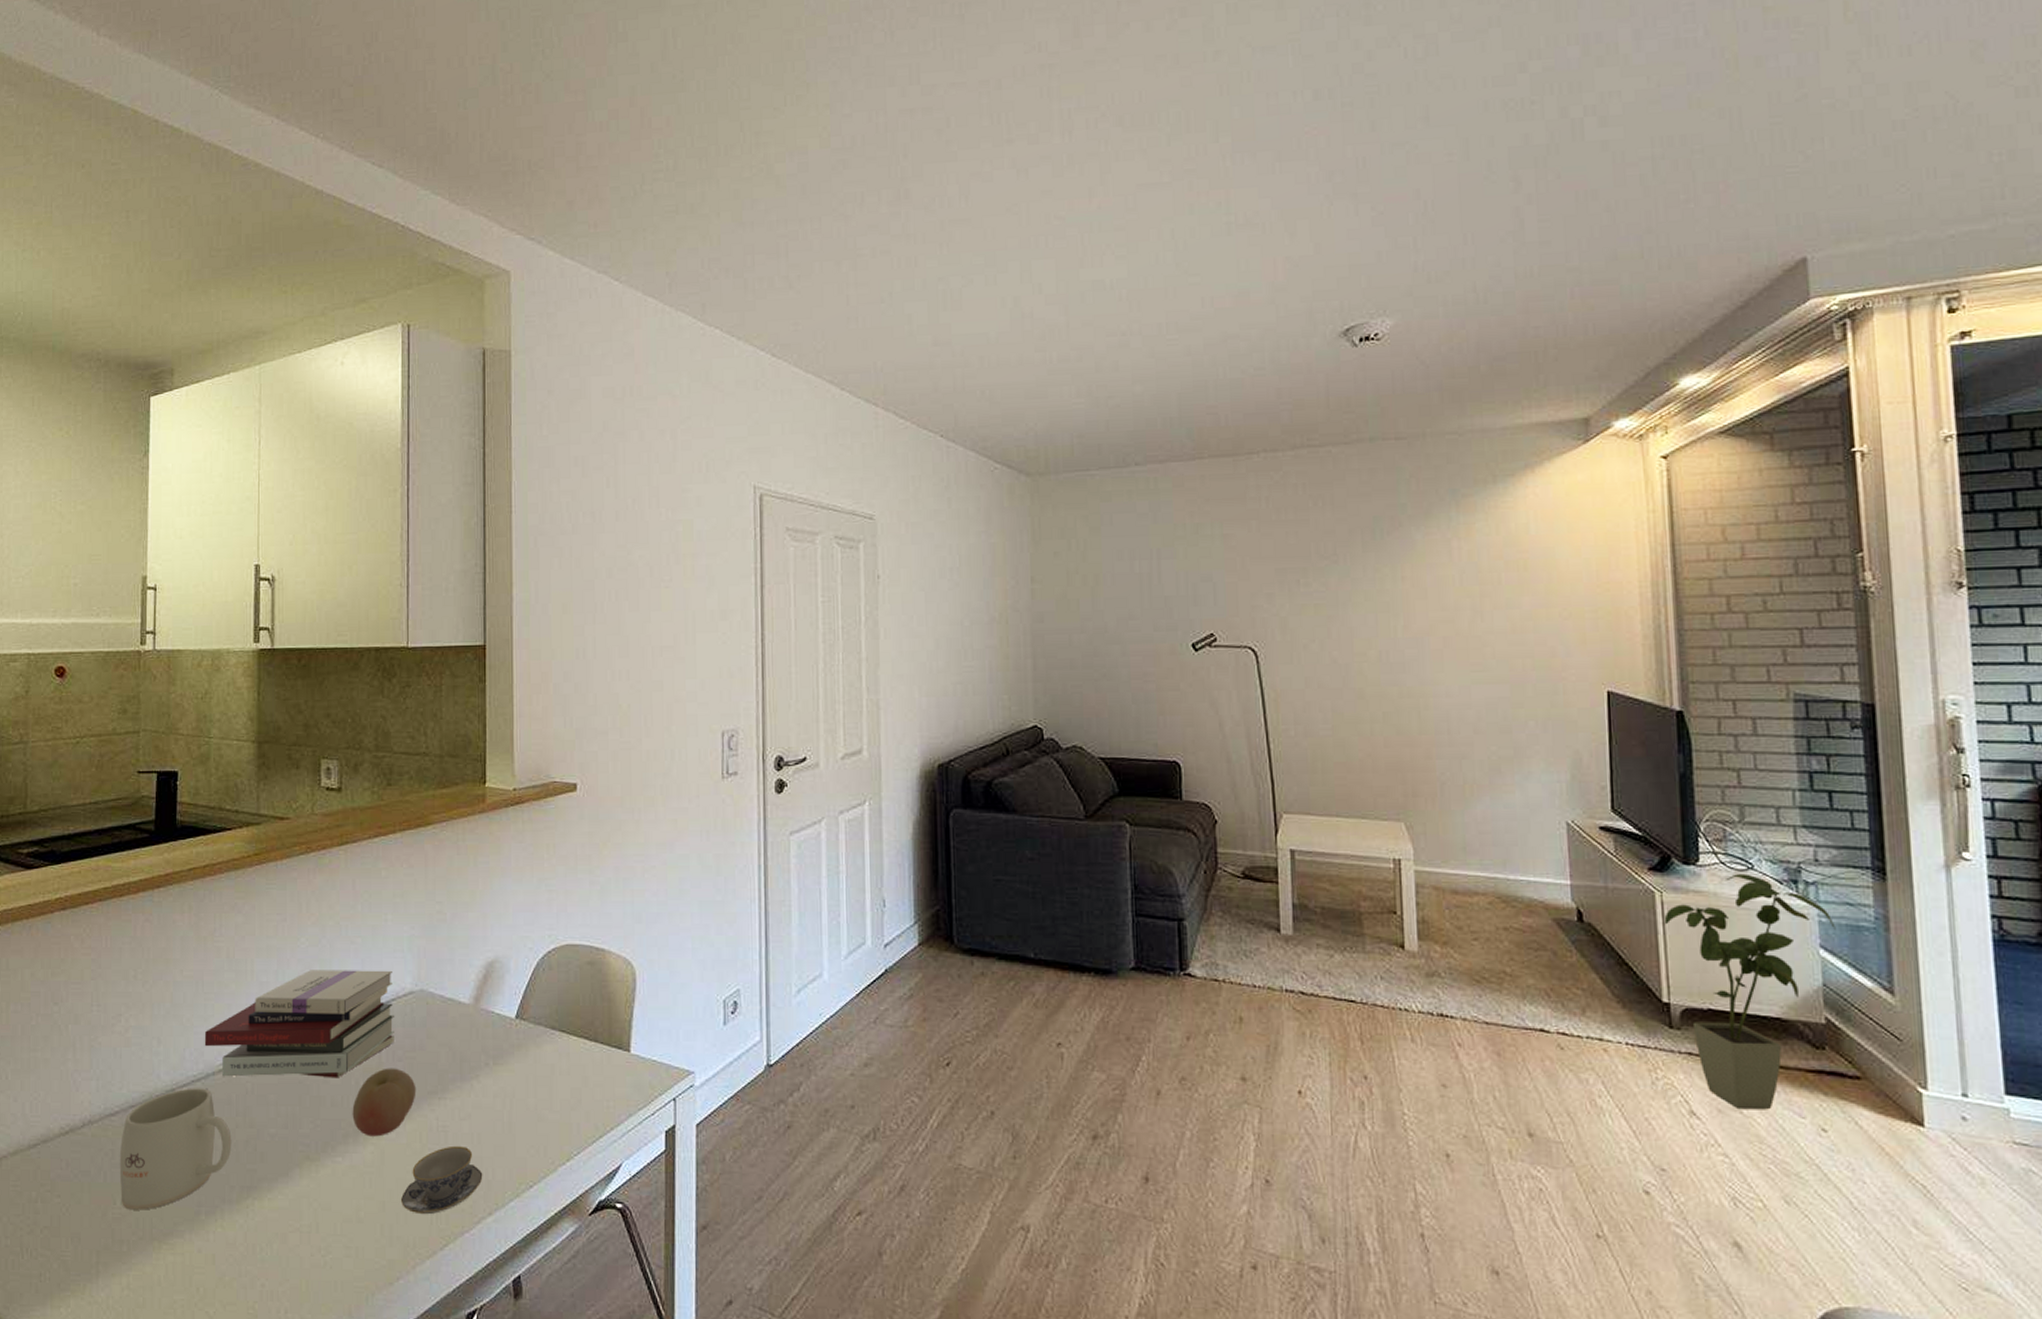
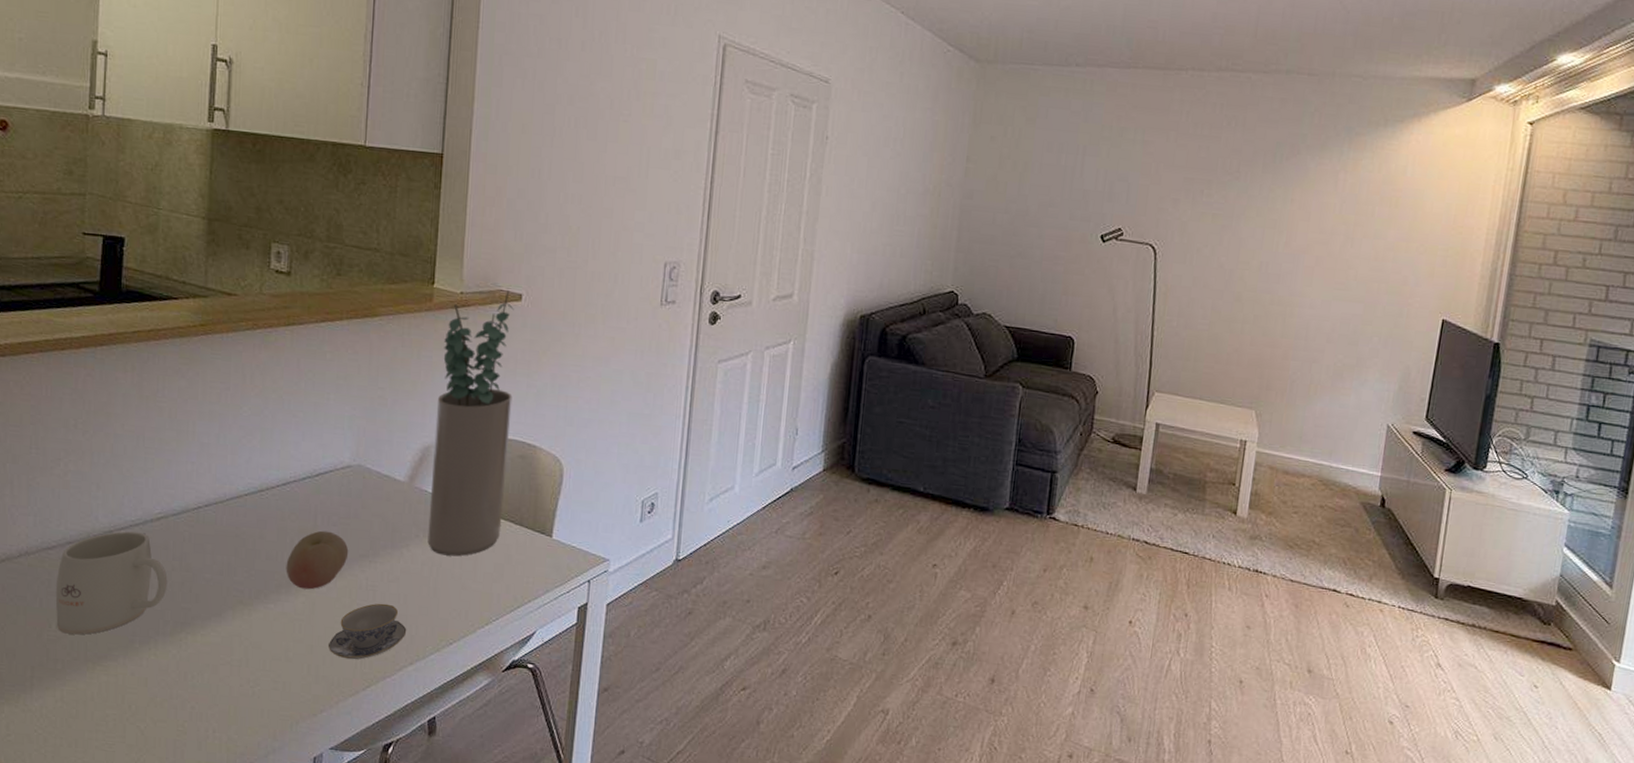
books: present [204,970,394,1078] -> none [143,436,332,536]
vase: none [497,781,576,1084] -> present [427,290,514,557]
house plant: present [1664,874,1836,1110] -> none [1448,481,1580,668]

